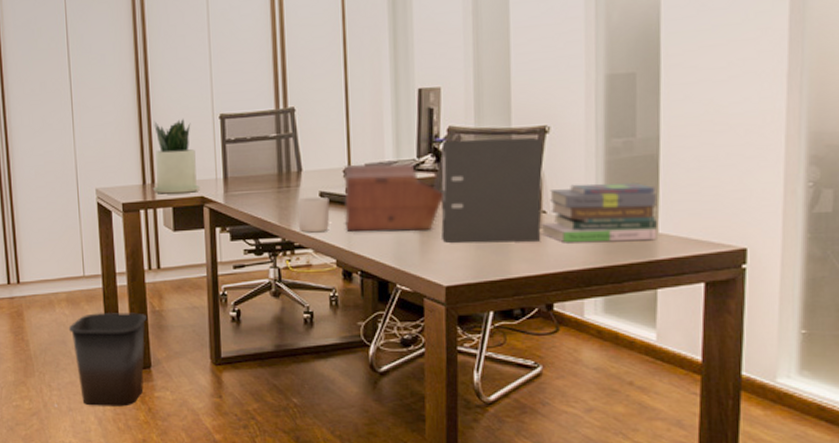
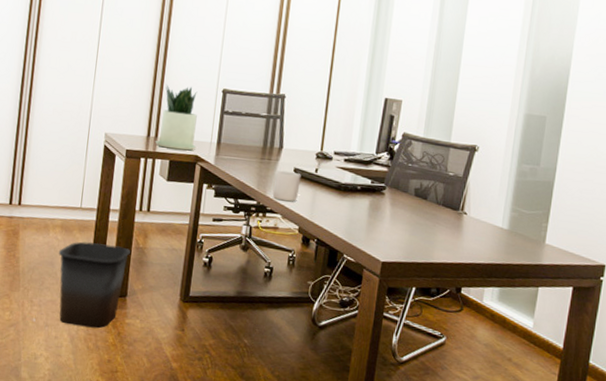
sewing box: present [343,162,443,233] -> none [311,149,392,214]
binder: present [441,137,543,243] -> none [385,143,473,236]
books: present [541,183,657,243] -> none [460,195,548,249]

